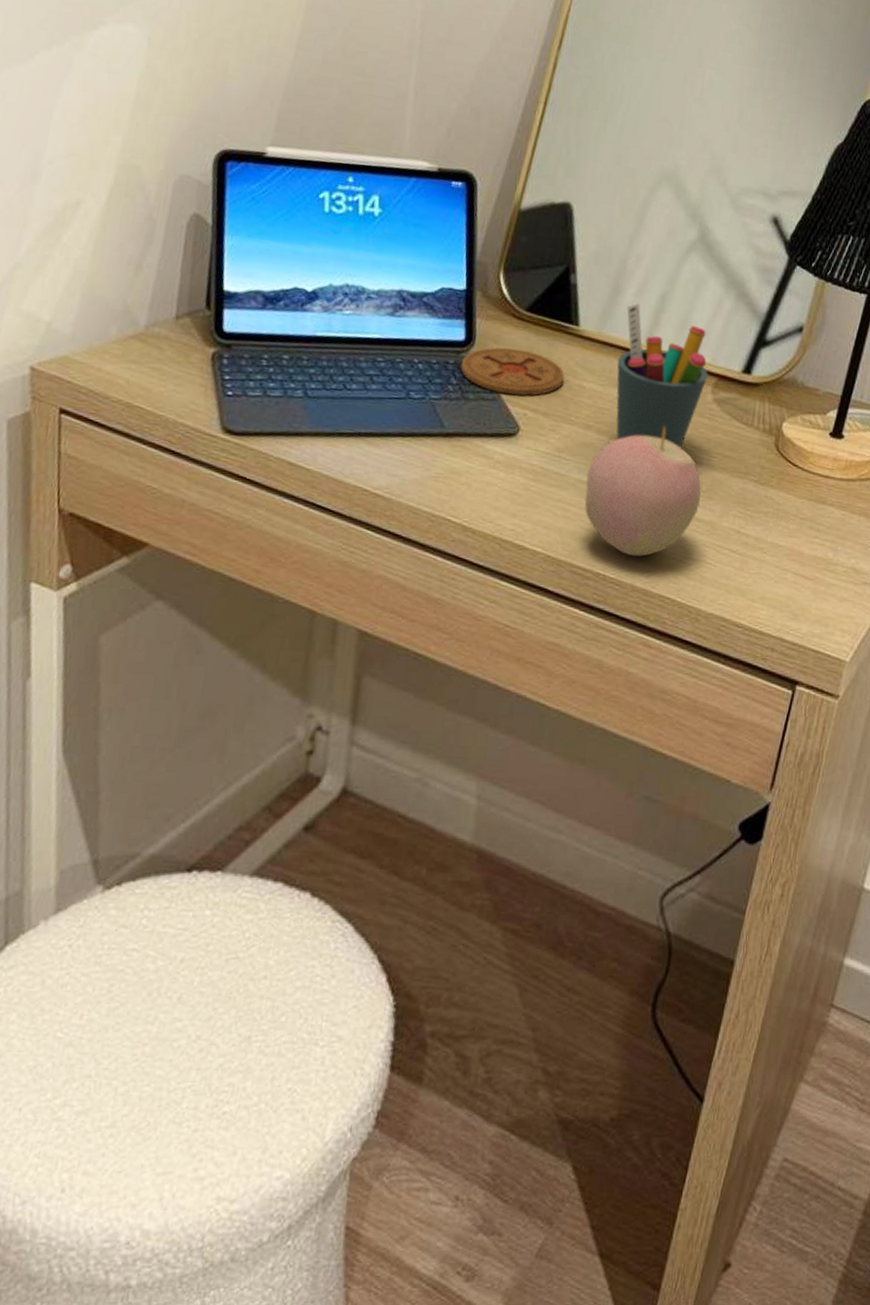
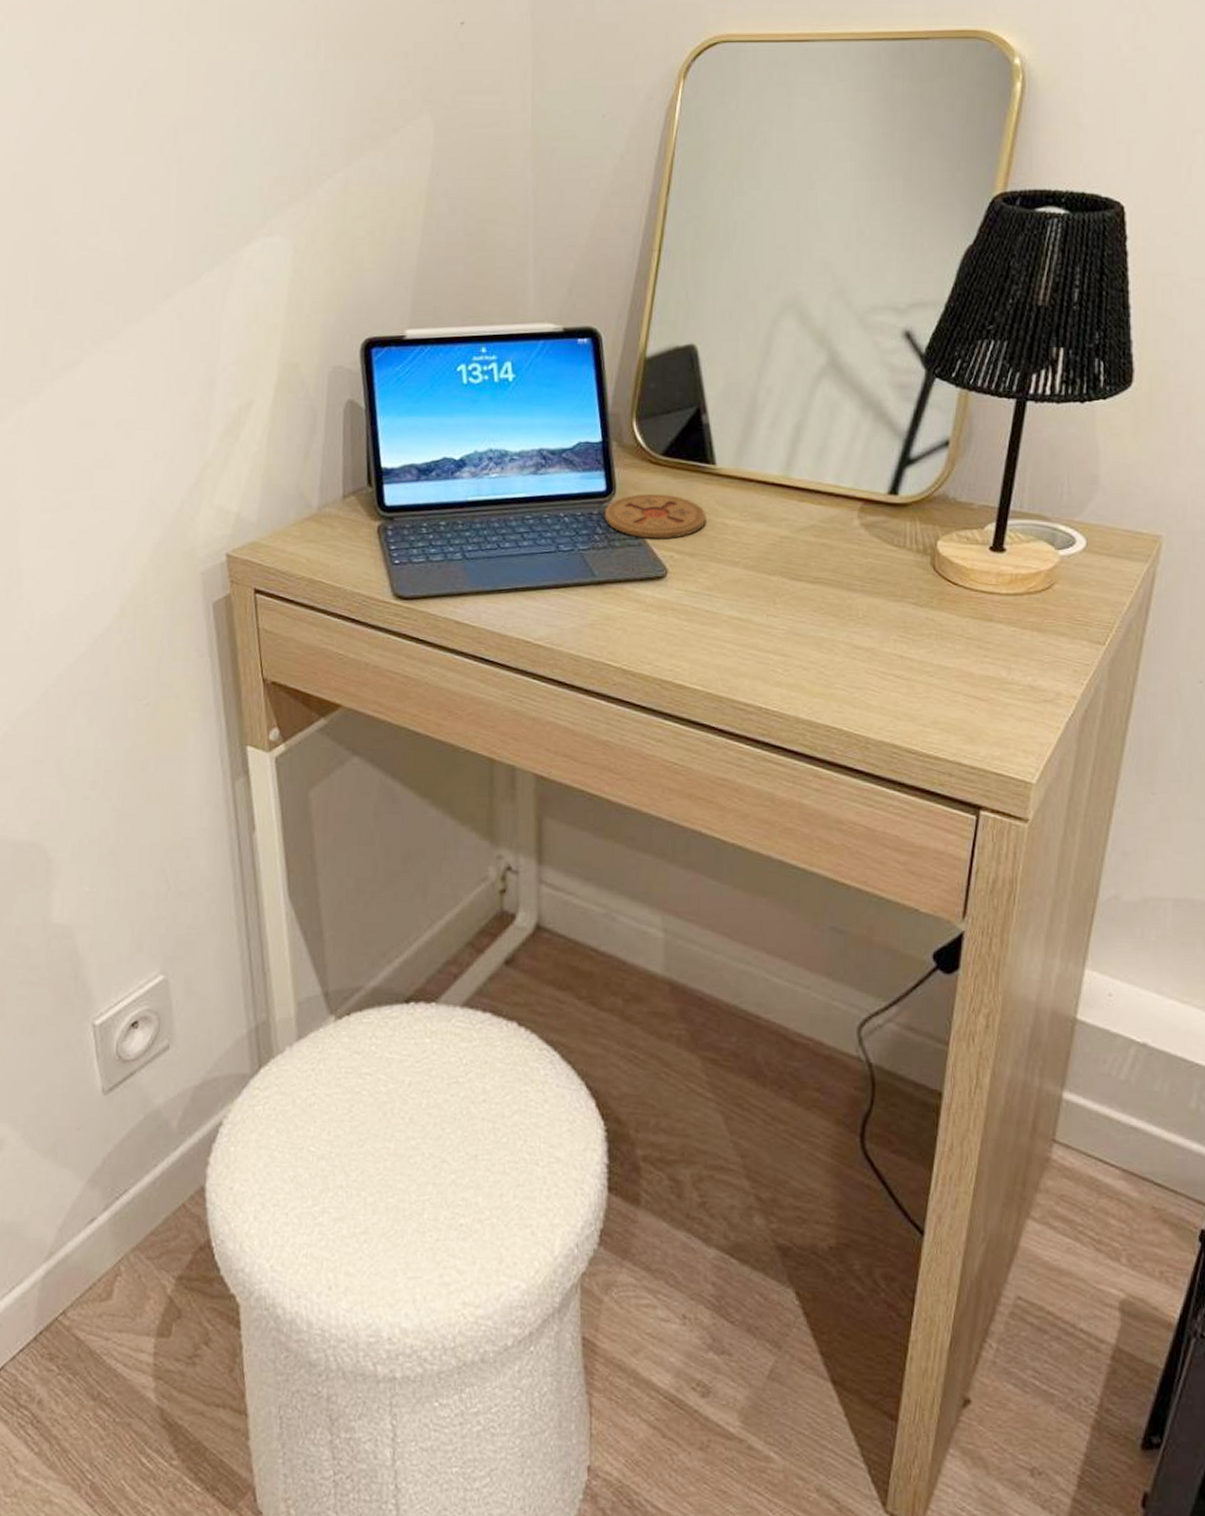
apple: present [584,425,701,557] -> none [738,554,857,688]
pen holder: present [616,302,708,449] -> none [757,435,852,577]

